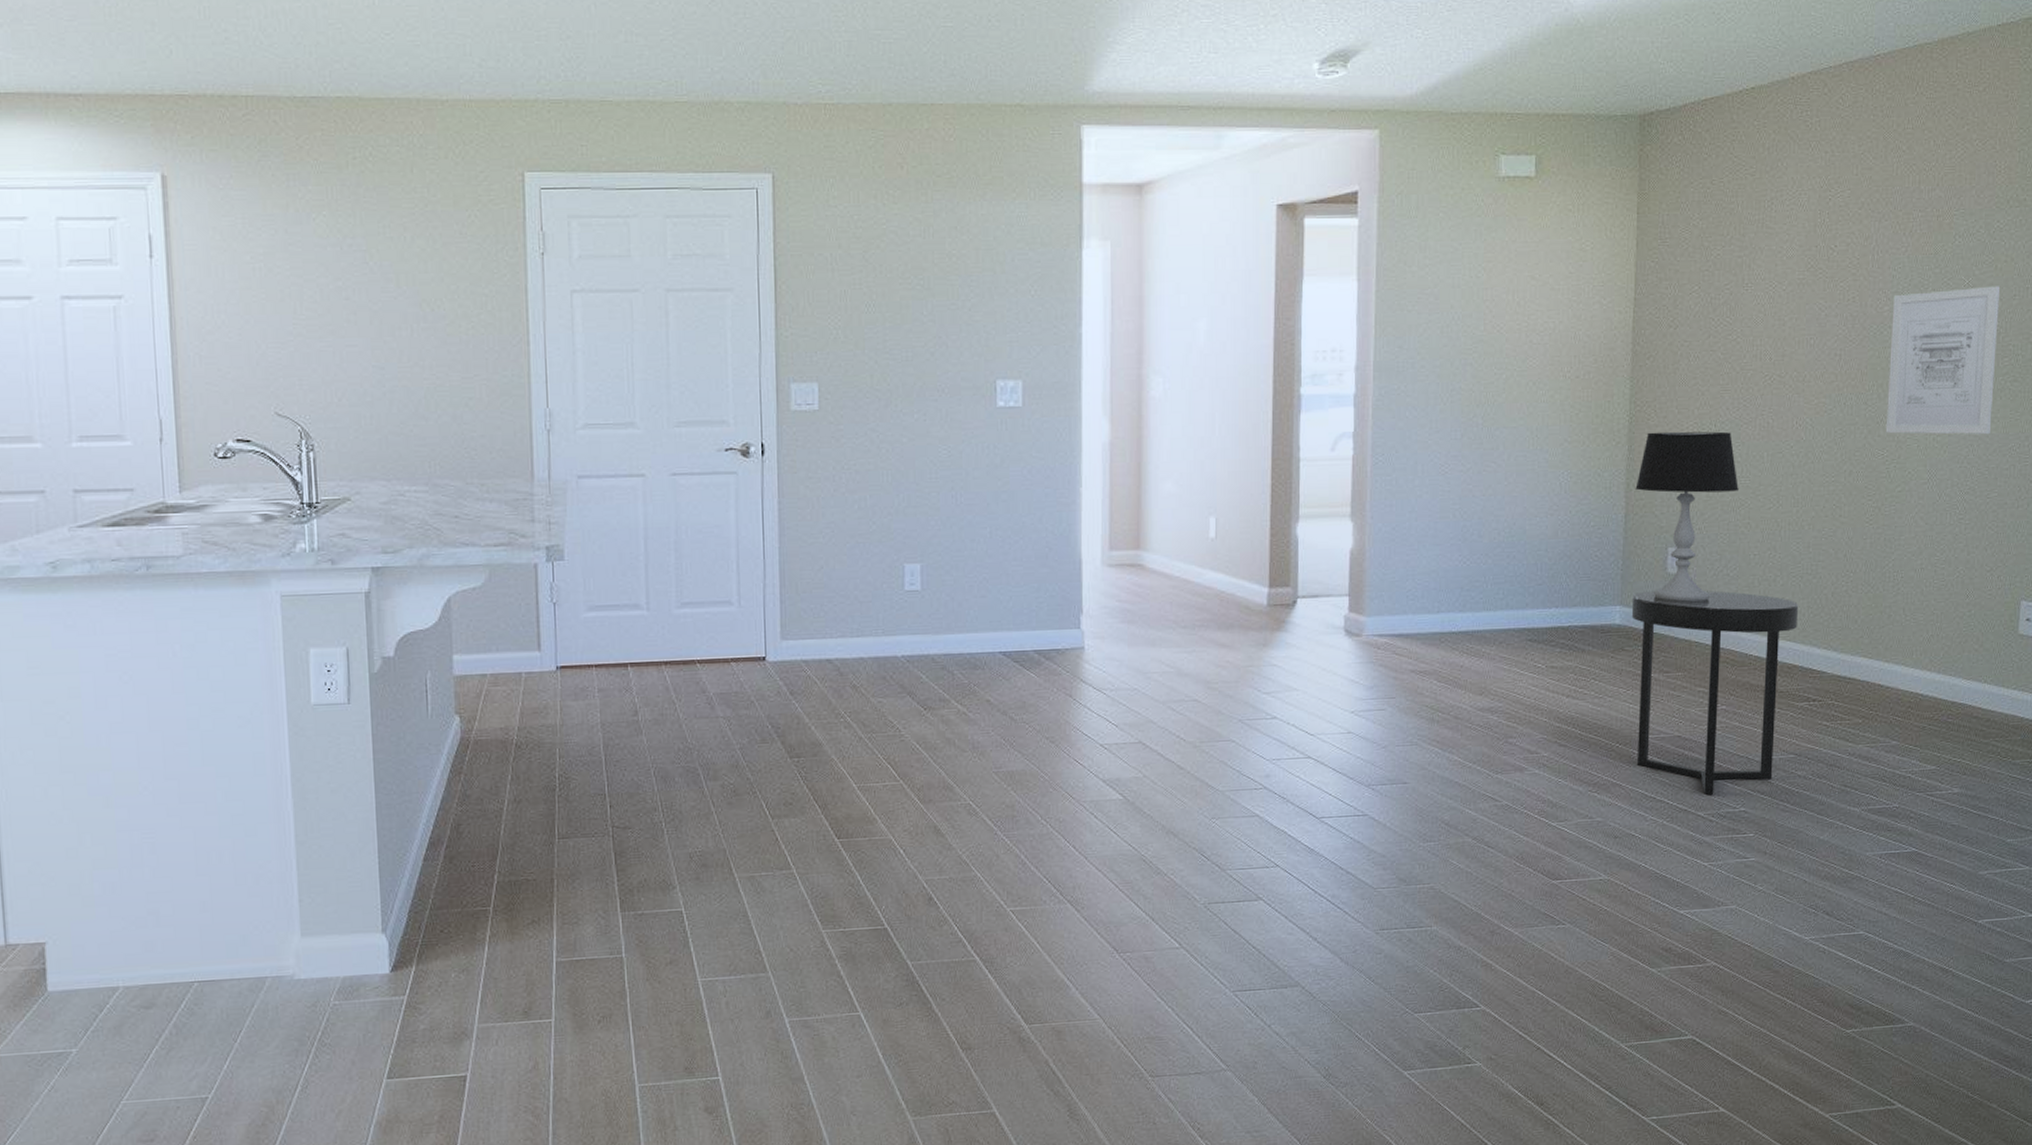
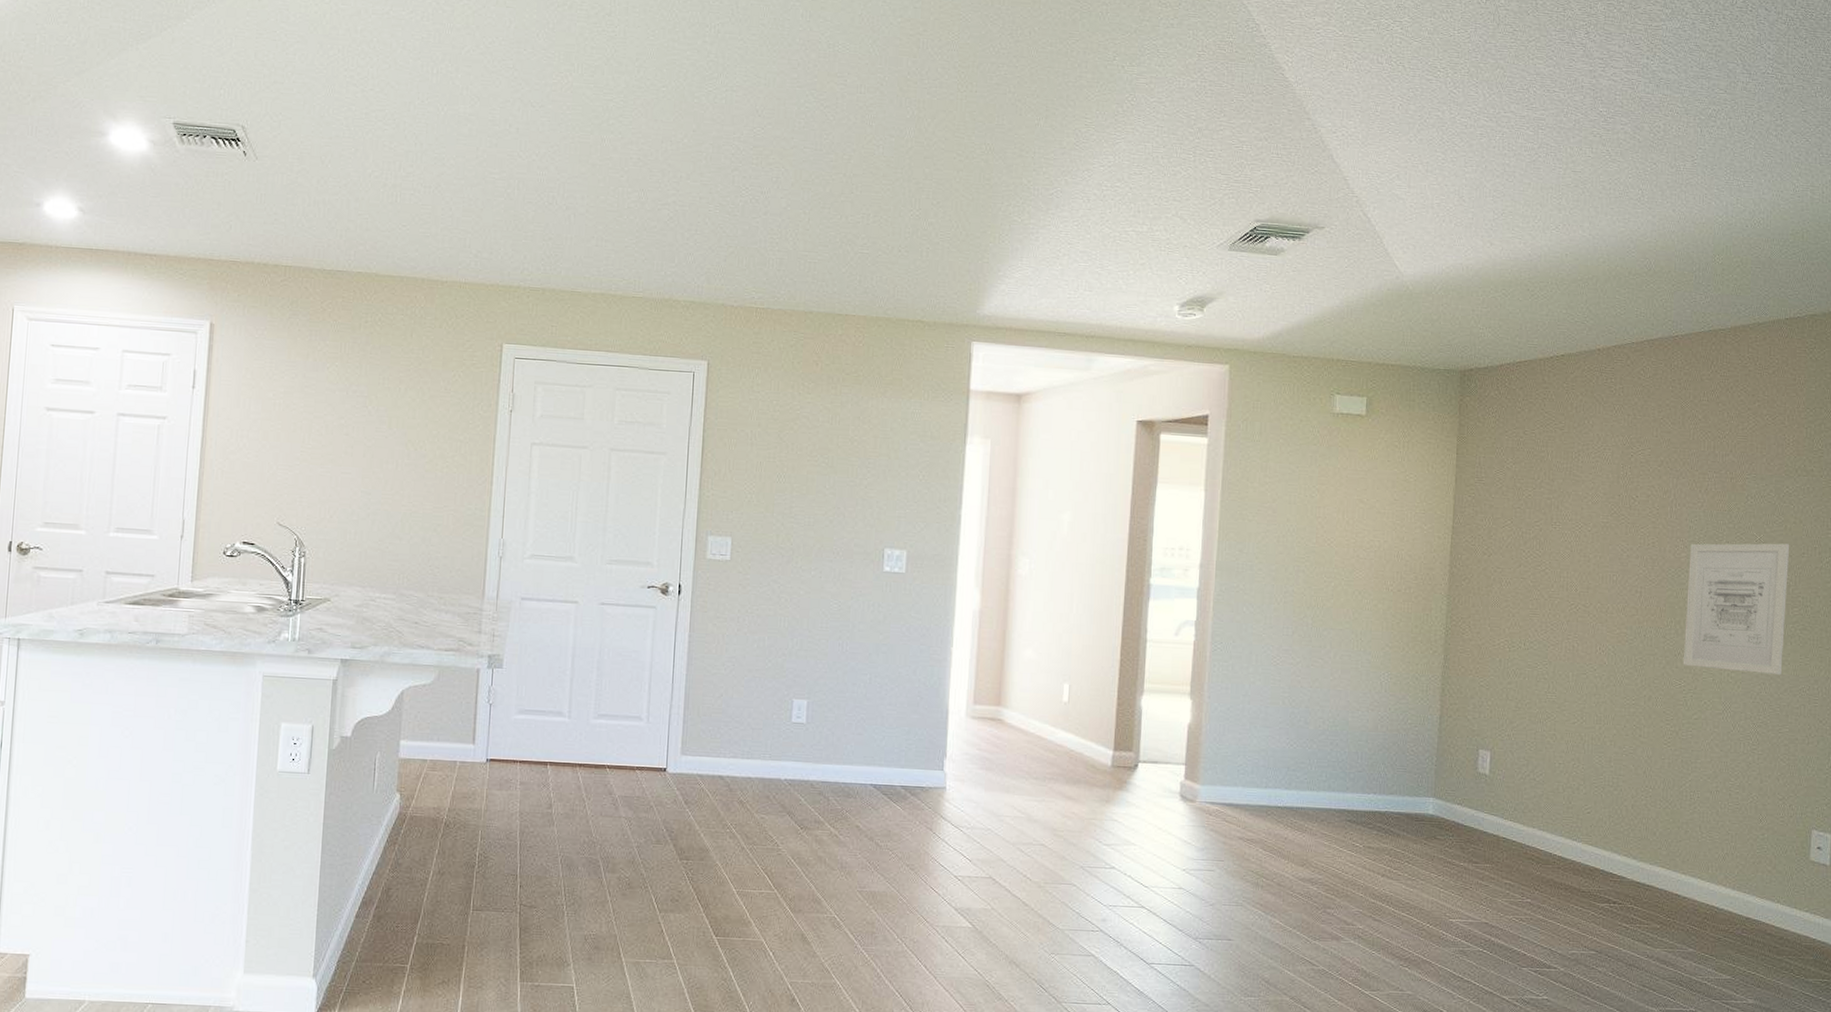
side table: present [1631,590,1799,796] -> none [1444,786,1601,982]
table lamp: present [1635,431,1739,602] -> none [1450,645,1545,801]

